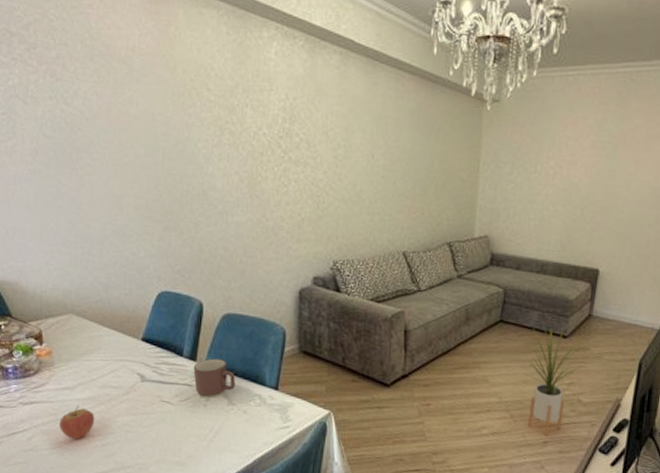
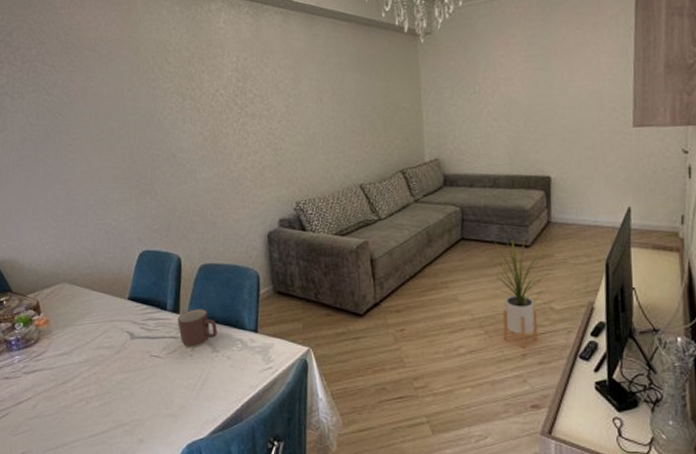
fruit: present [59,405,95,439] -> none [60,369,92,402]

